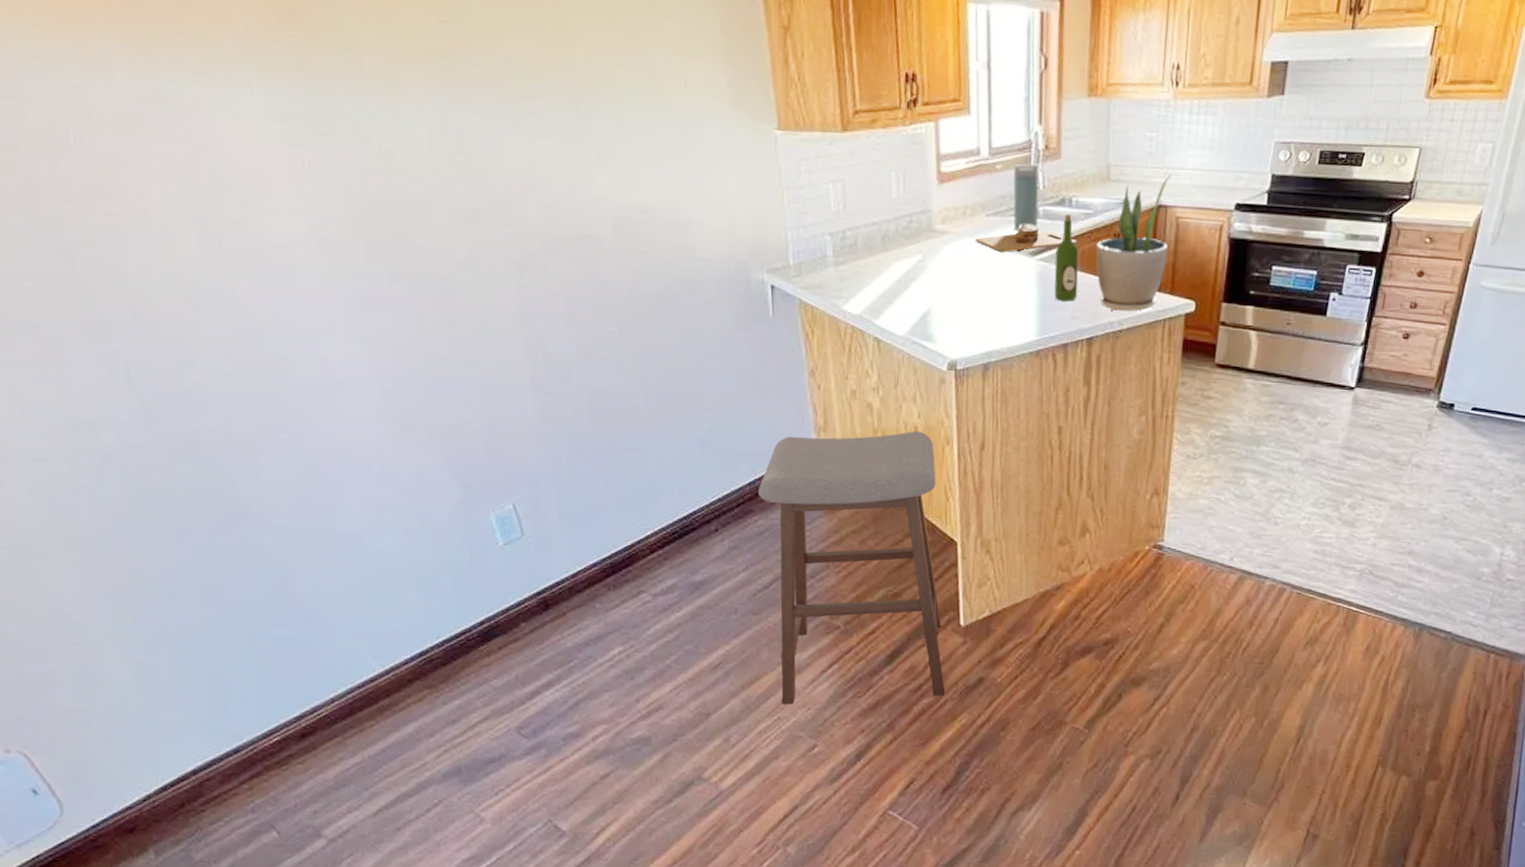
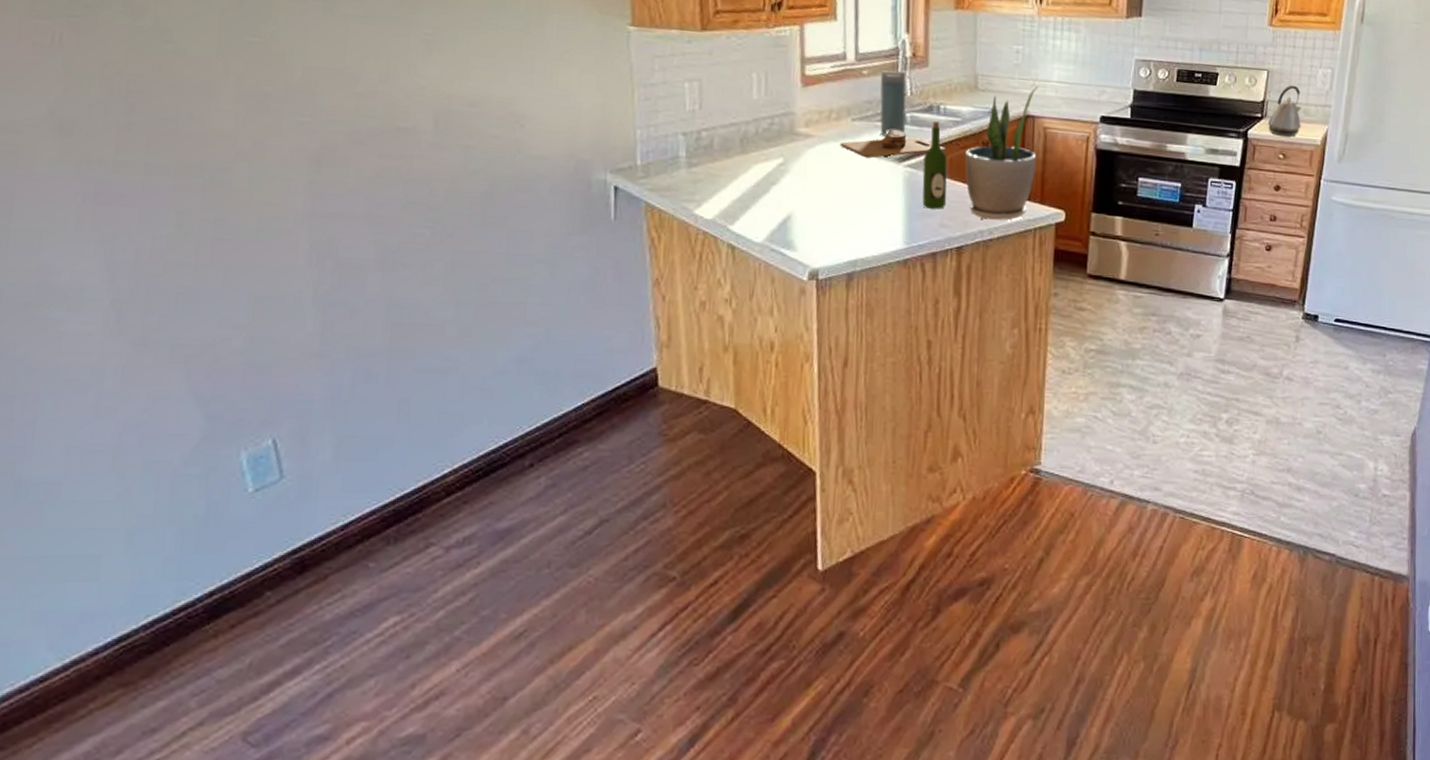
bar stool: present [759,430,945,705] -> none [586,346,799,680]
kettle: none [1415,162,1456,219] -> present [1268,85,1301,137]

